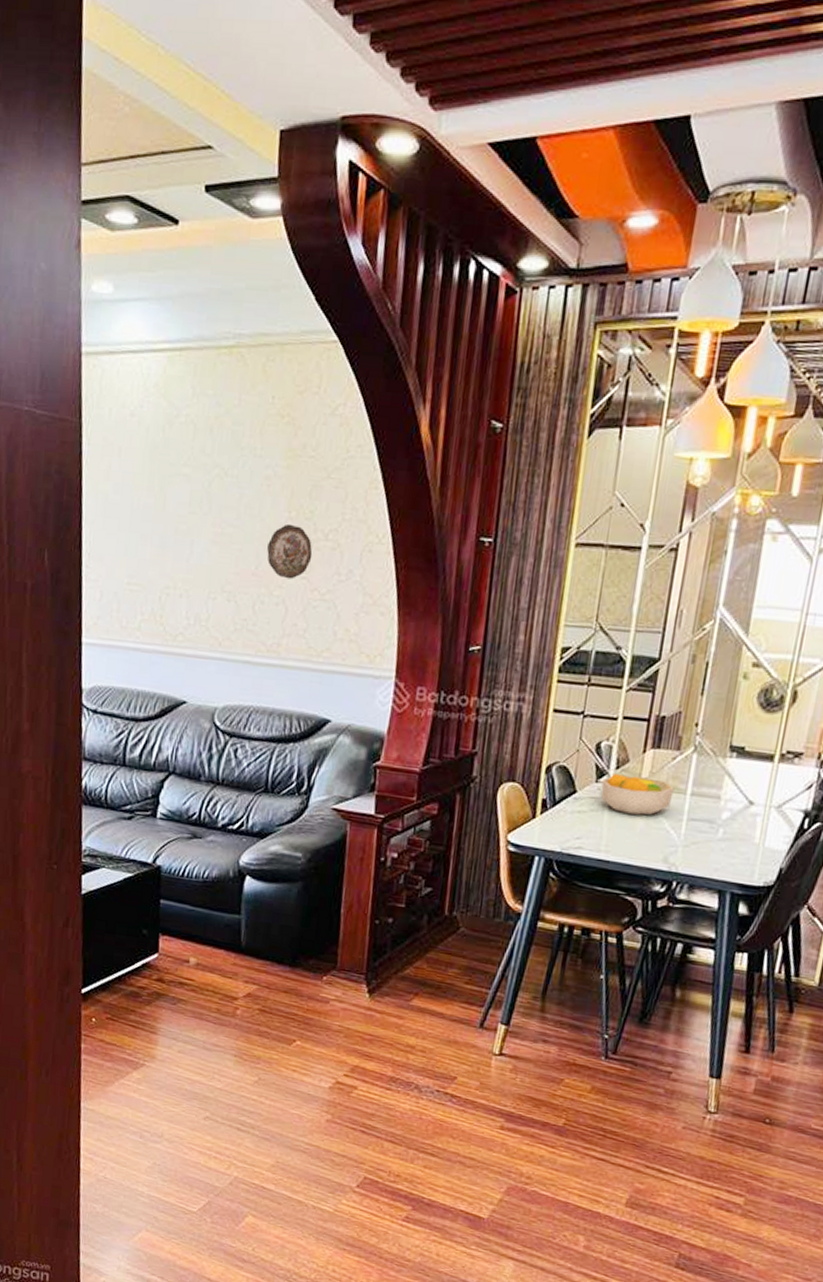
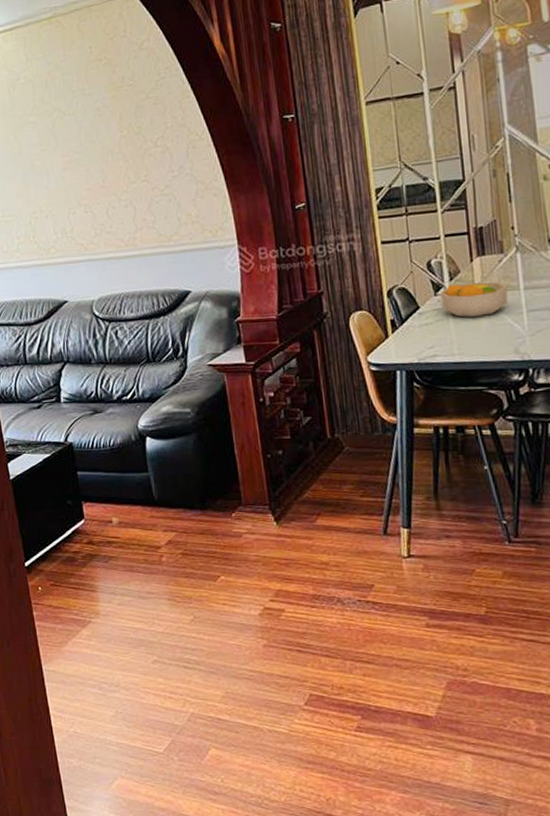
decorative plate: present [267,523,313,579] -> none [109,140,147,185]

